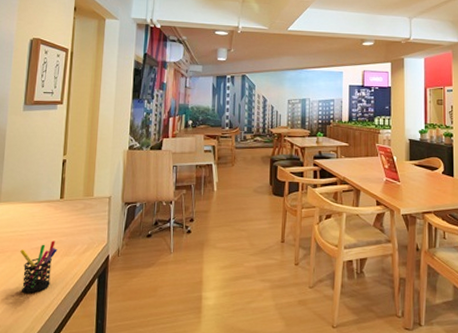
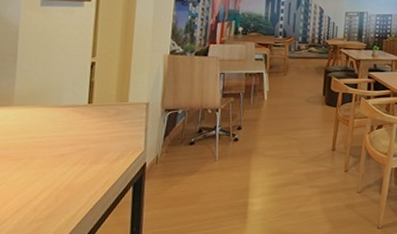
pen holder: present [20,240,57,294] -> none [39,147,85,203]

